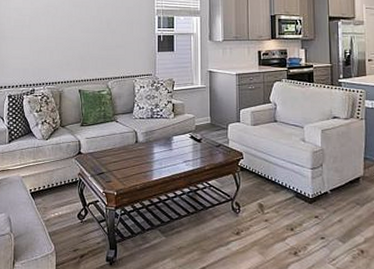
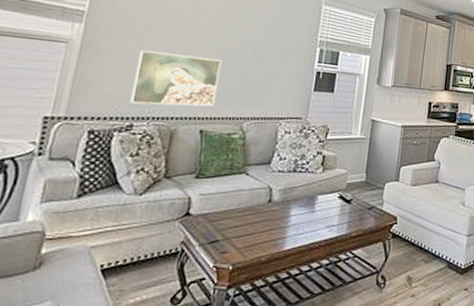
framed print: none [30,34,86,74] -> present [130,50,222,107]

